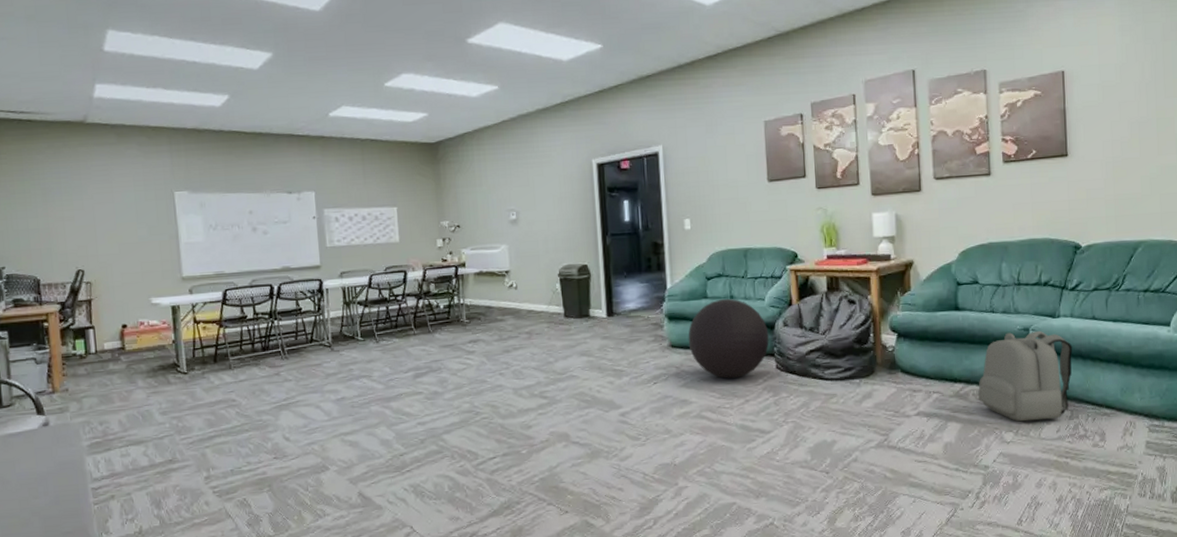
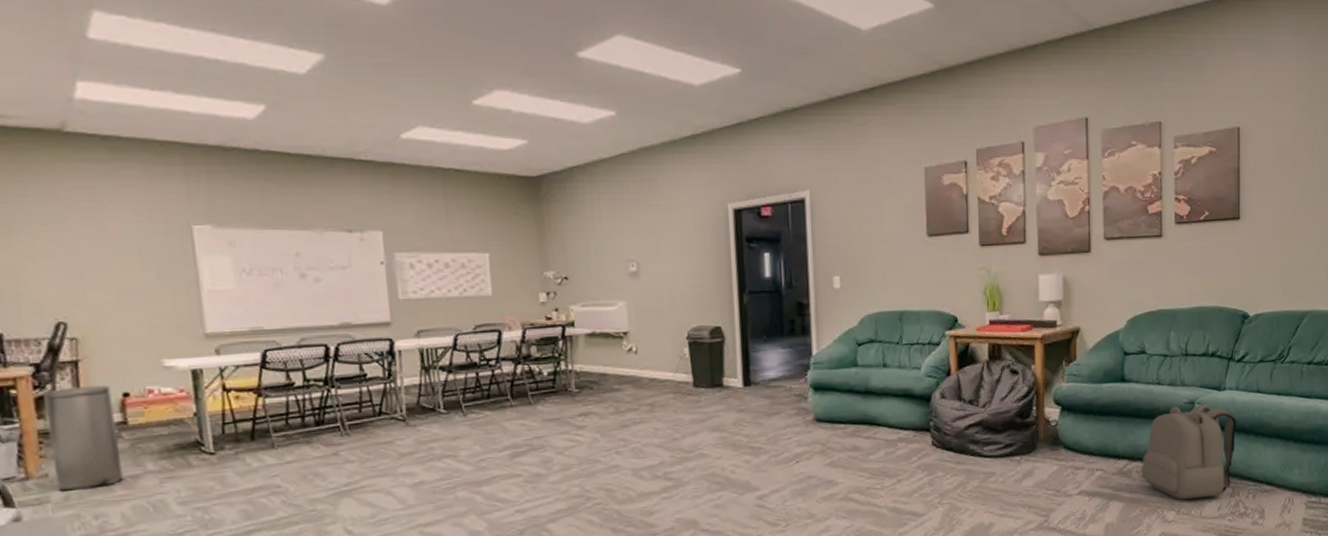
pedal bin: none [66,318,121,403] -> present [43,385,124,491]
exercise ball: present [688,298,769,379] -> none [835,366,925,456]

